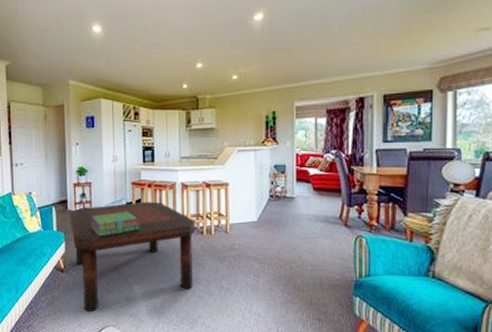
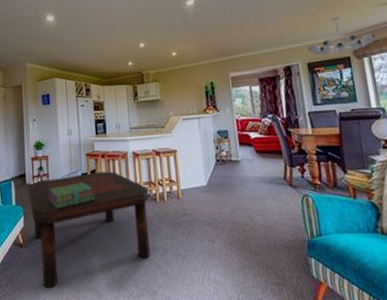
chandelier: none [387,42,465,87] -> present [308,17,375,56]

